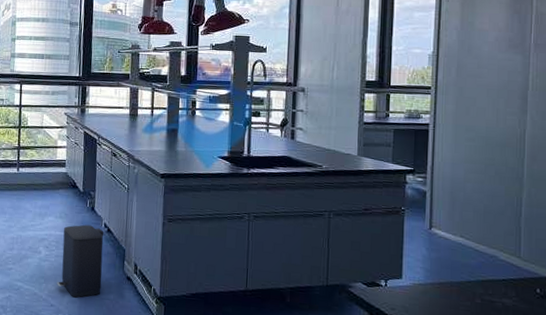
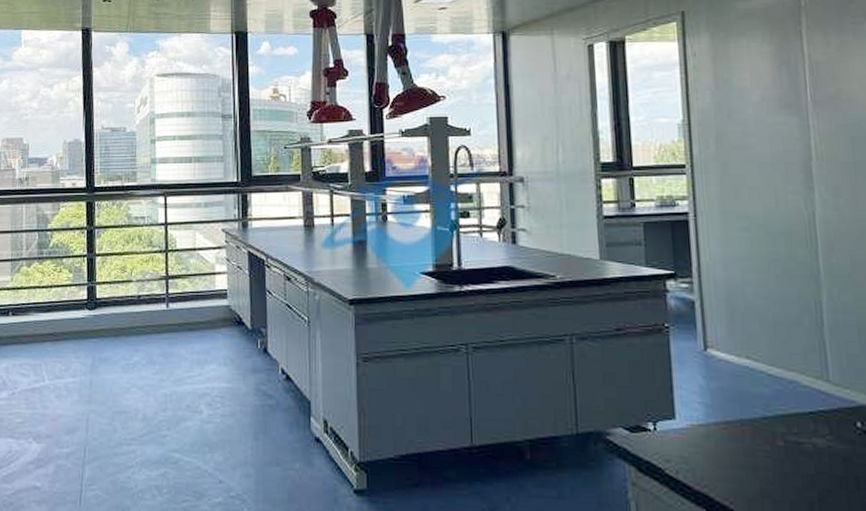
pedal bin: present [57,224,104,298] -> none [225,372,283,470]

